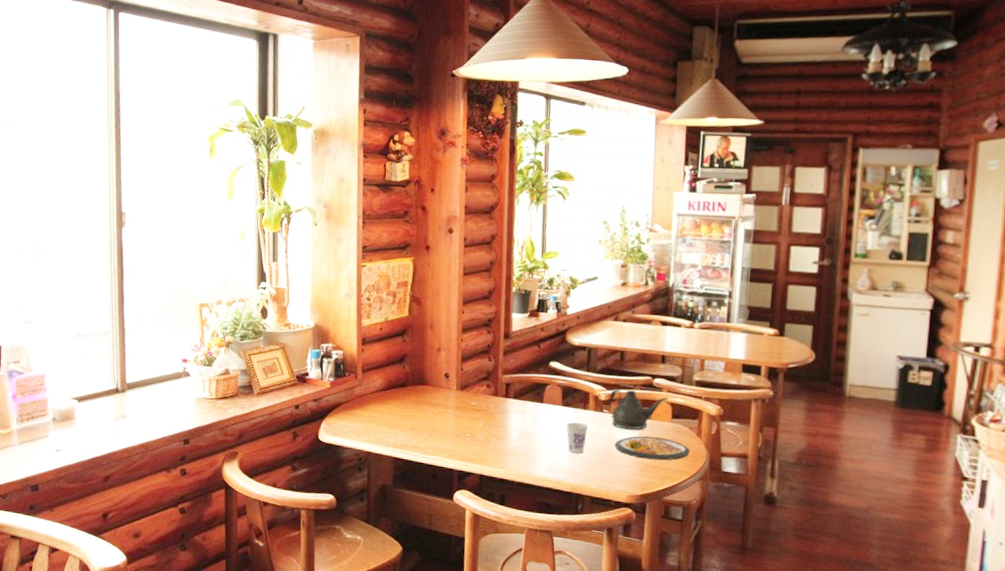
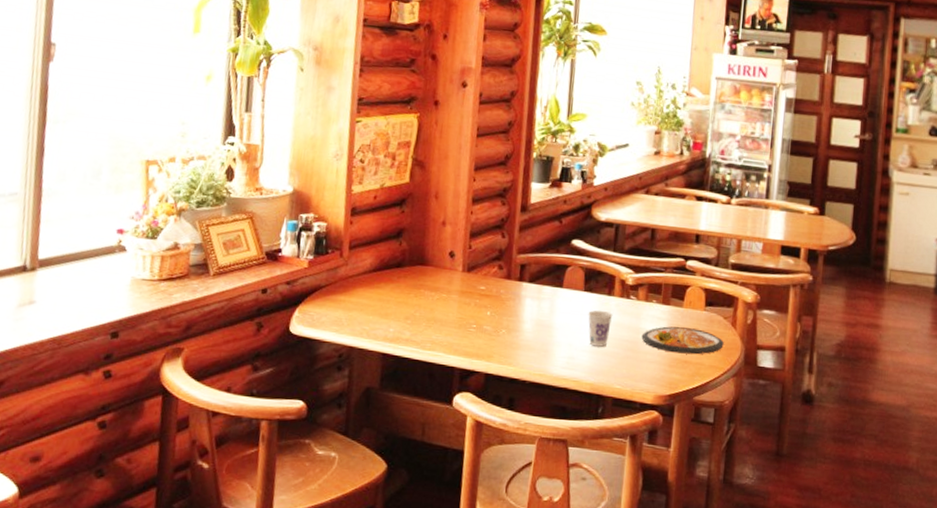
teapot: present [608,389,669,430] -> none [636,272,702,319]

